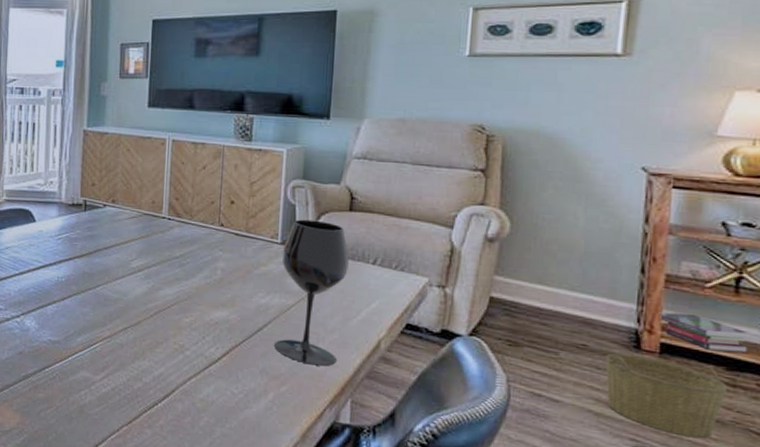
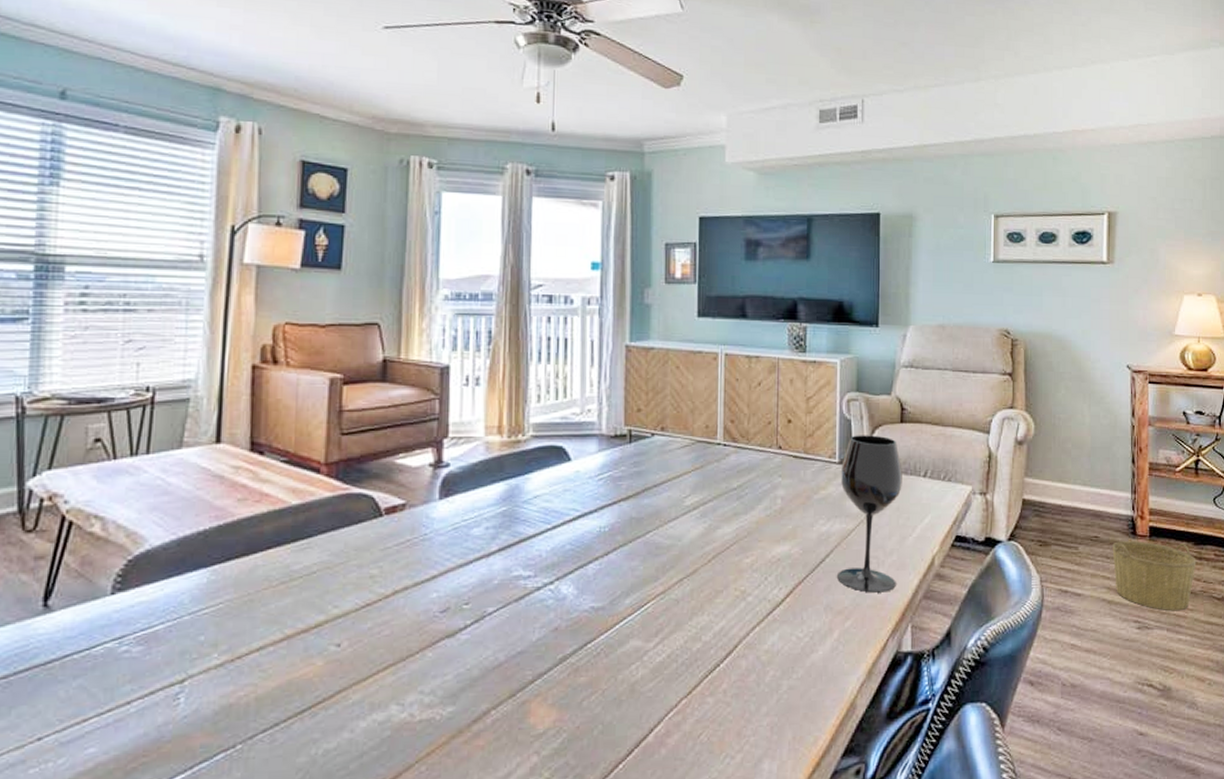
books: present [659,312,751,353] -> none [1146,496,1208,529]

